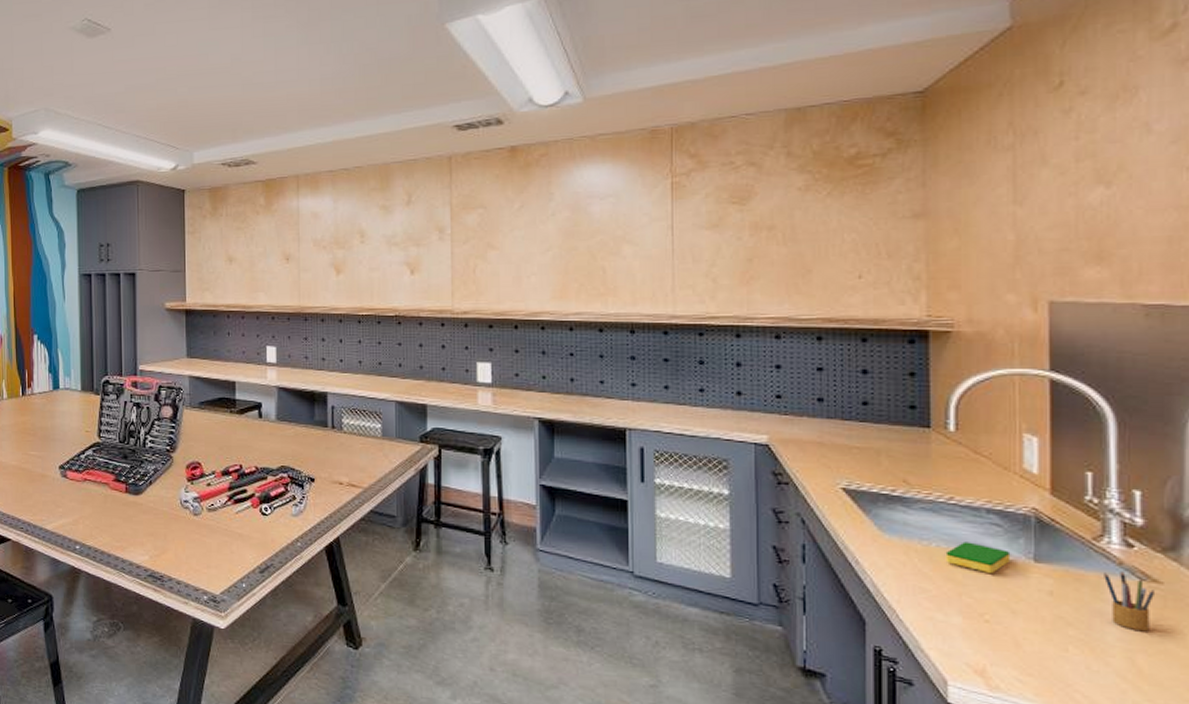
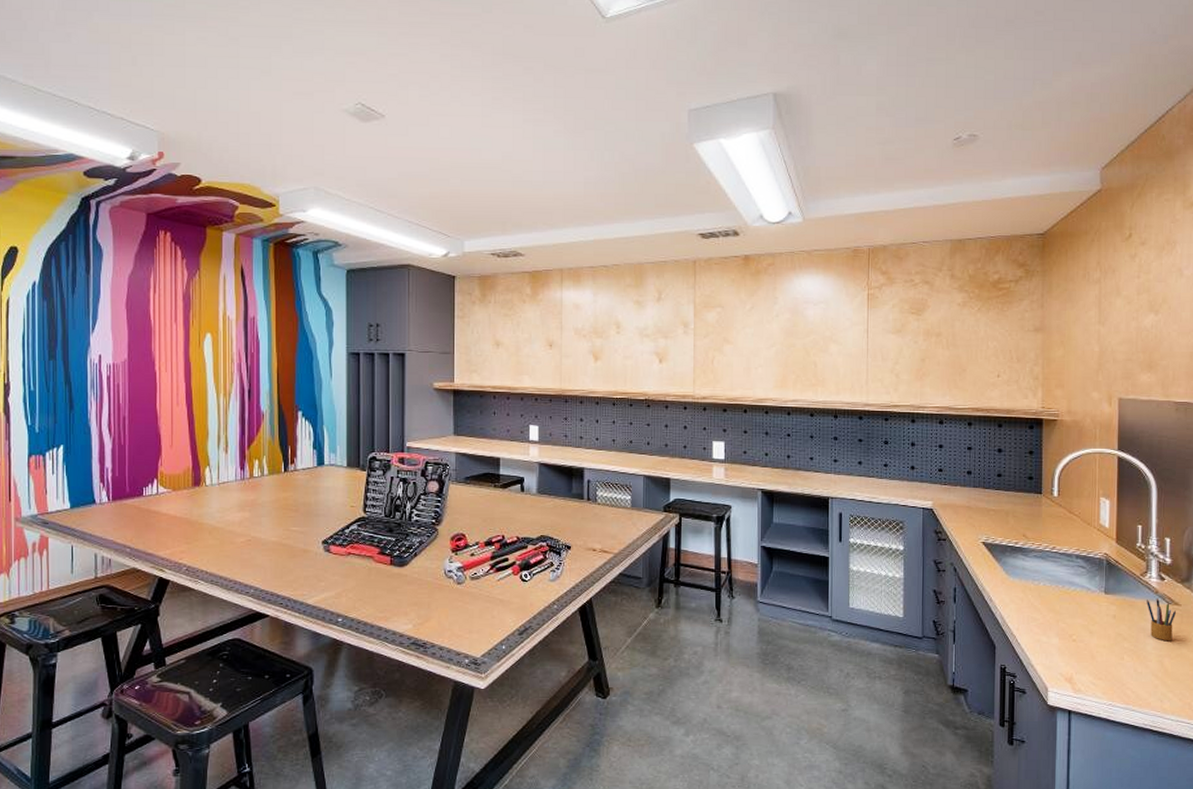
dish sponge: present [945,542,1011,573] -> none [1049,581,1091,604]

